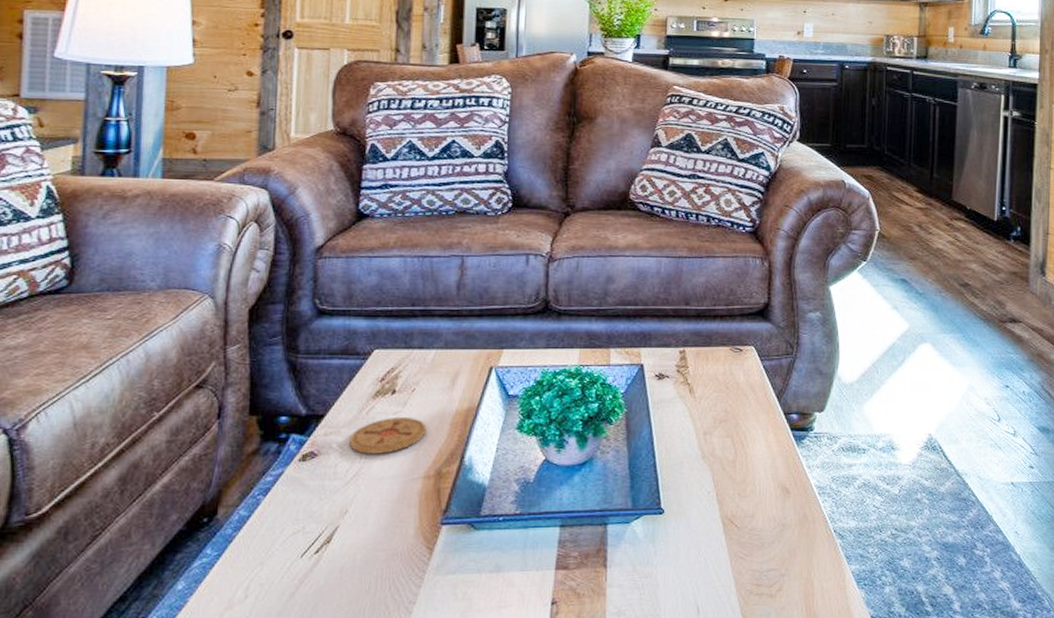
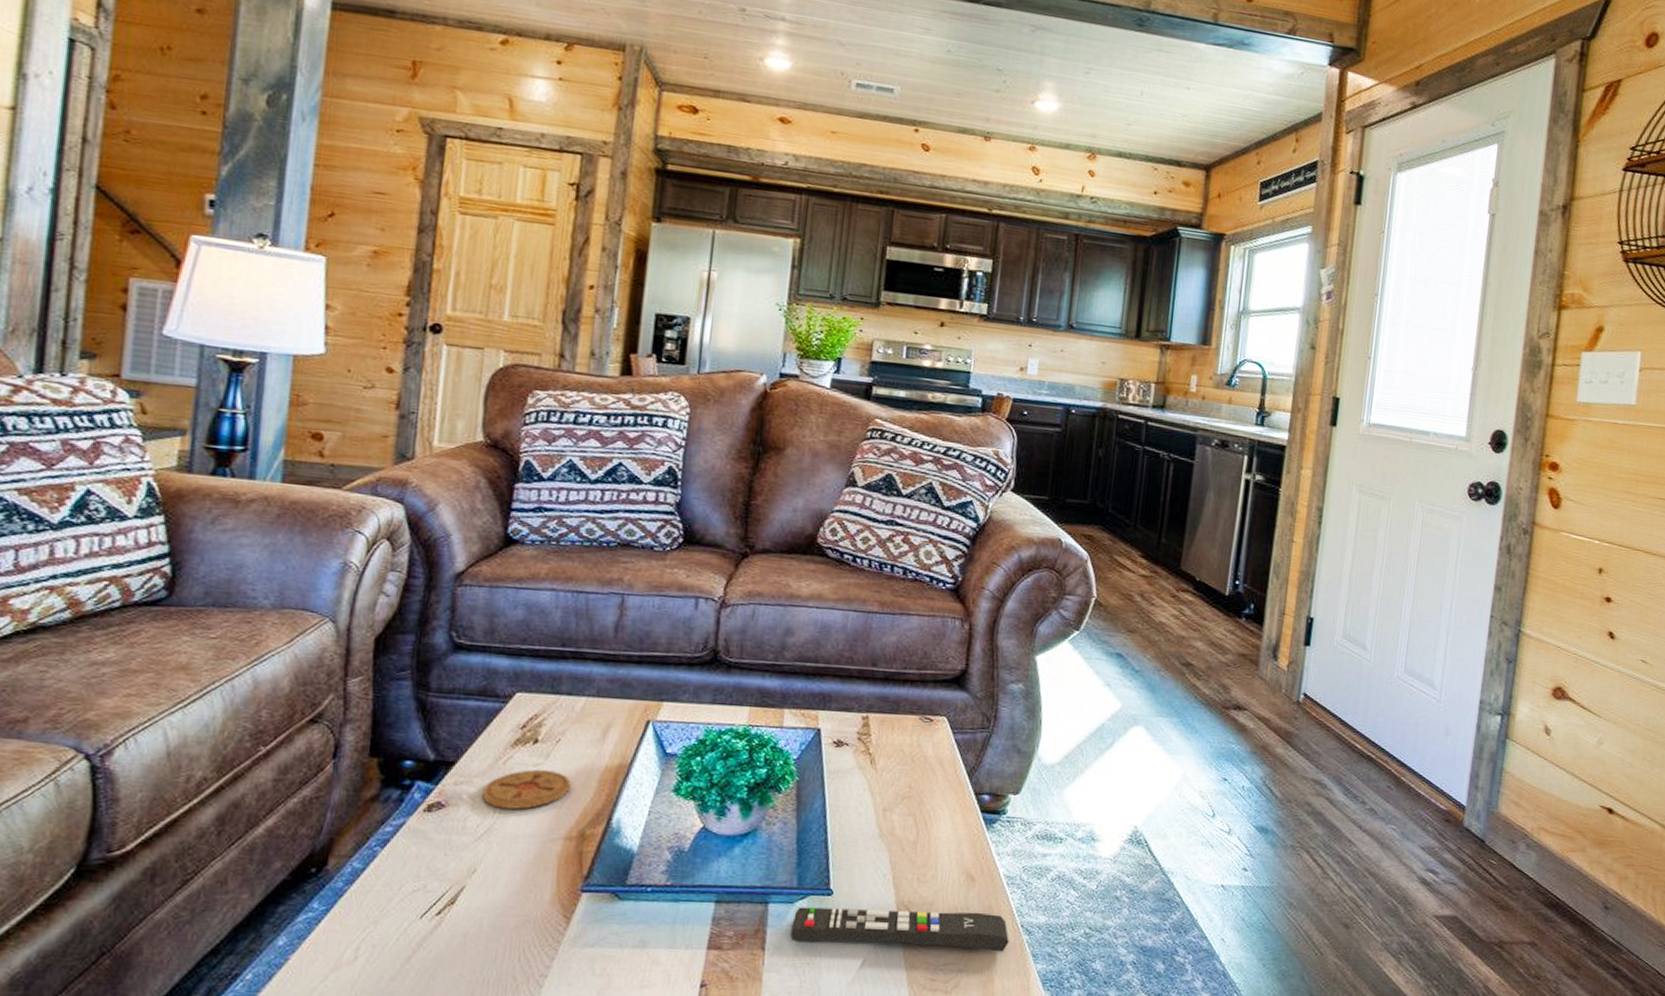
remote control: none [628,521,824,557] -> present [790,907,1009,952]

